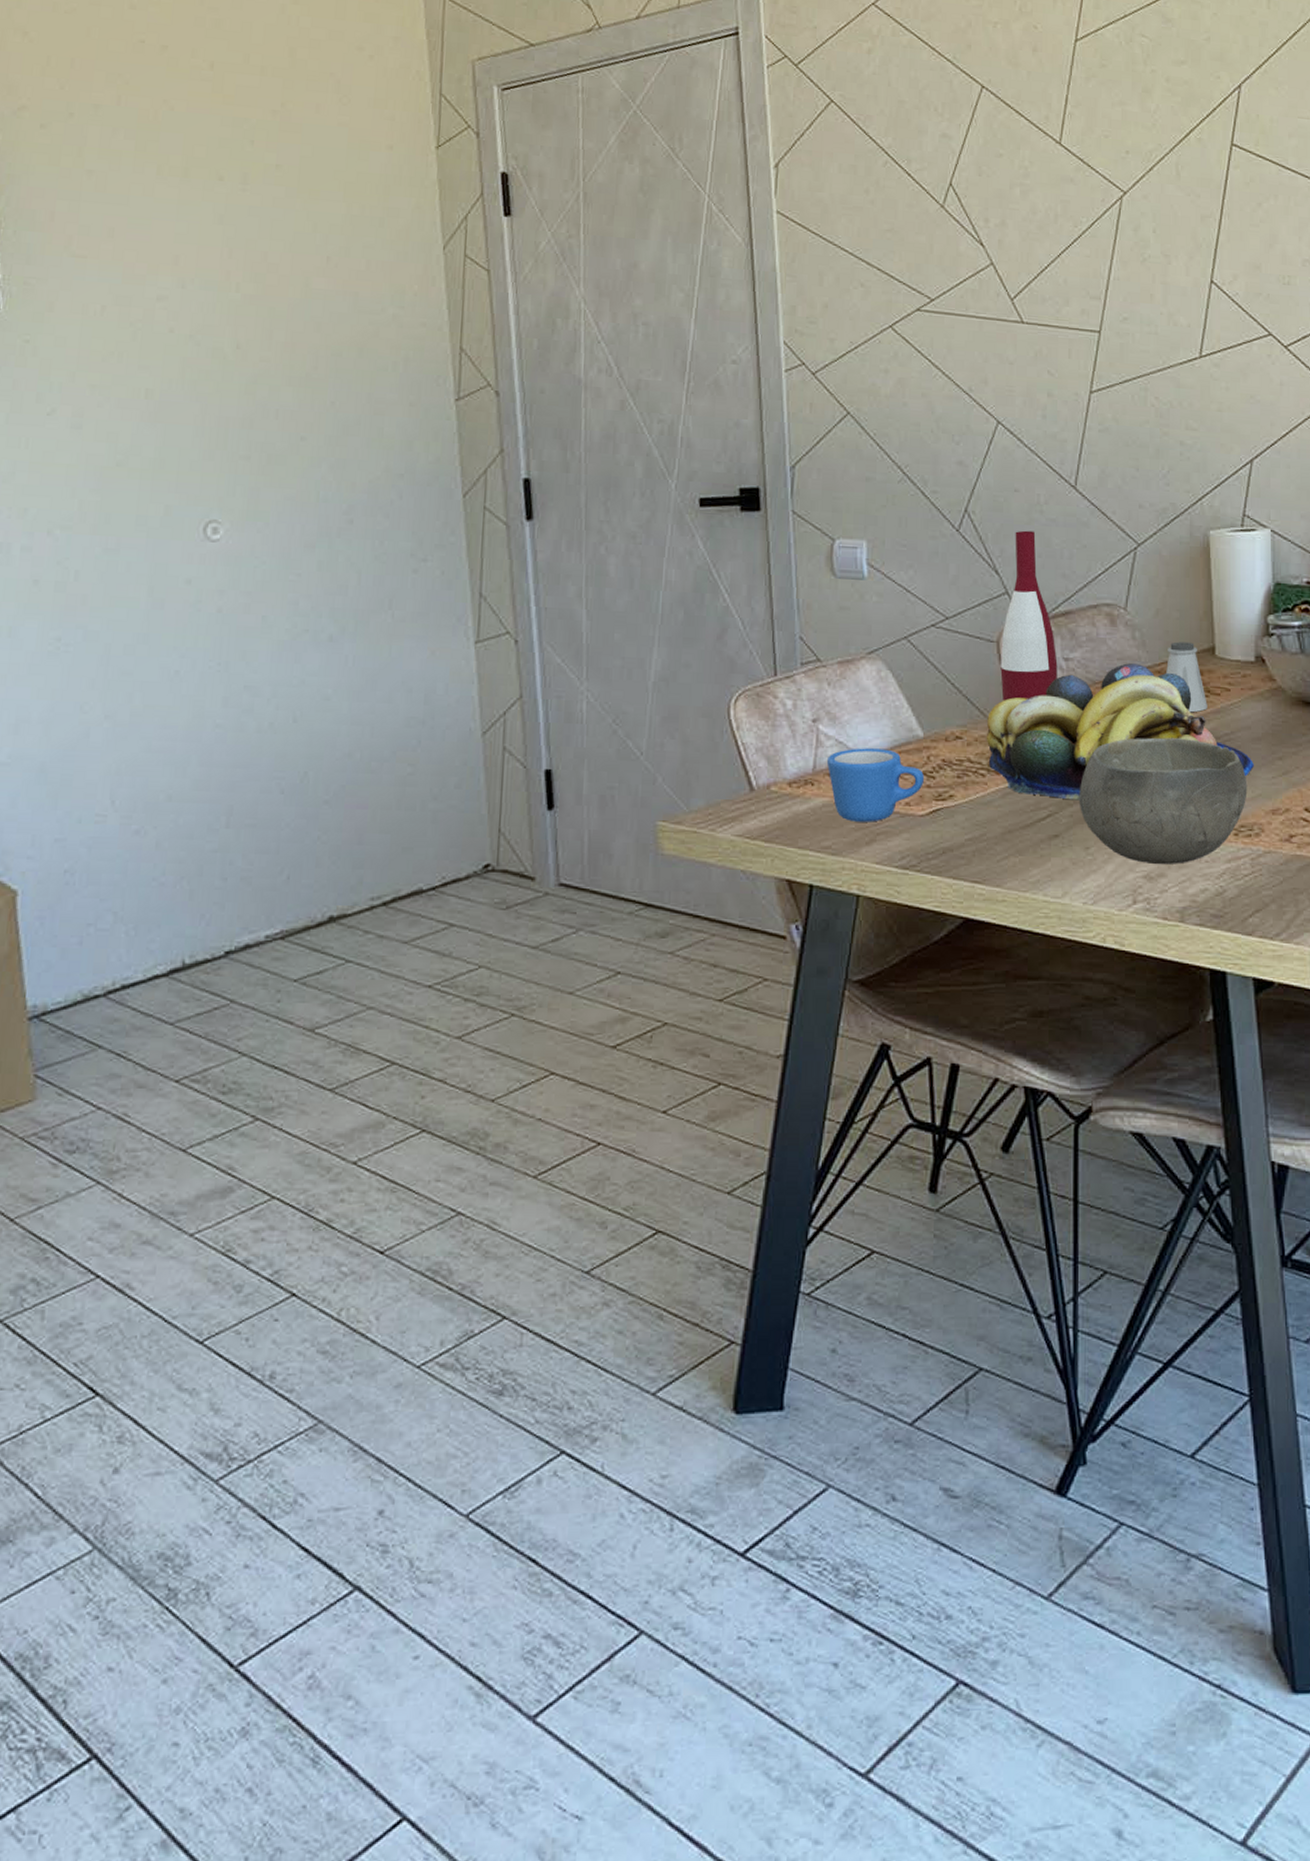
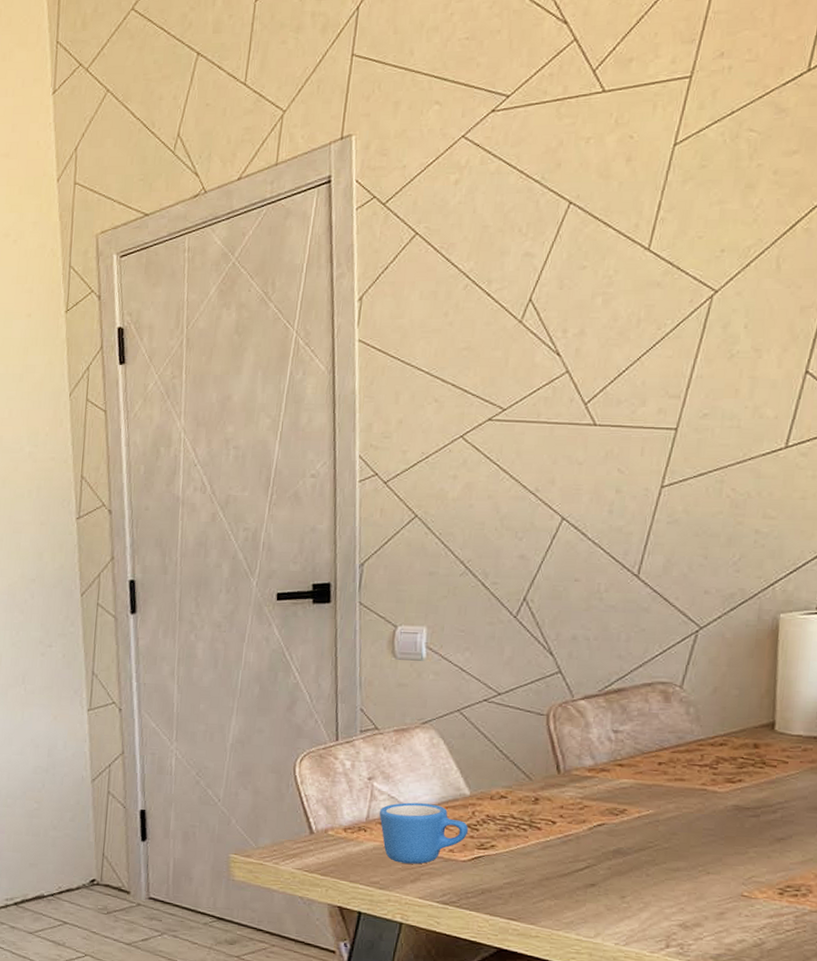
fruit bowl: present [986,663,1254,801] -> none [529,736,807,856]
wine bottle: present [1000,530,1058,701] -> none [548,616,607,767]
bowl: present [1078,737,1248,864] -> none [618,803,798,917]
saltshaker: present [1166,641,1207,713] -> none [719,717,762,782]

